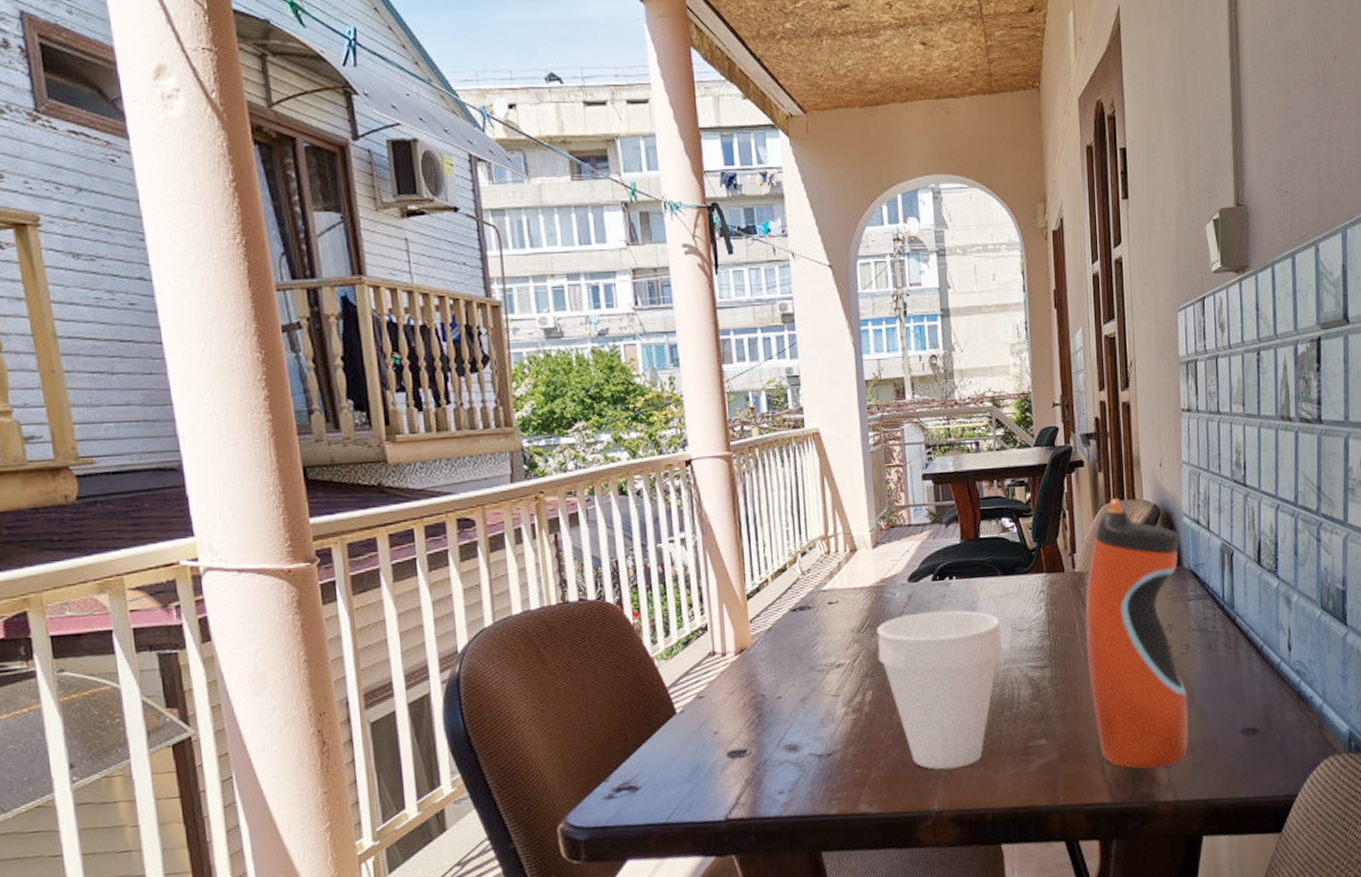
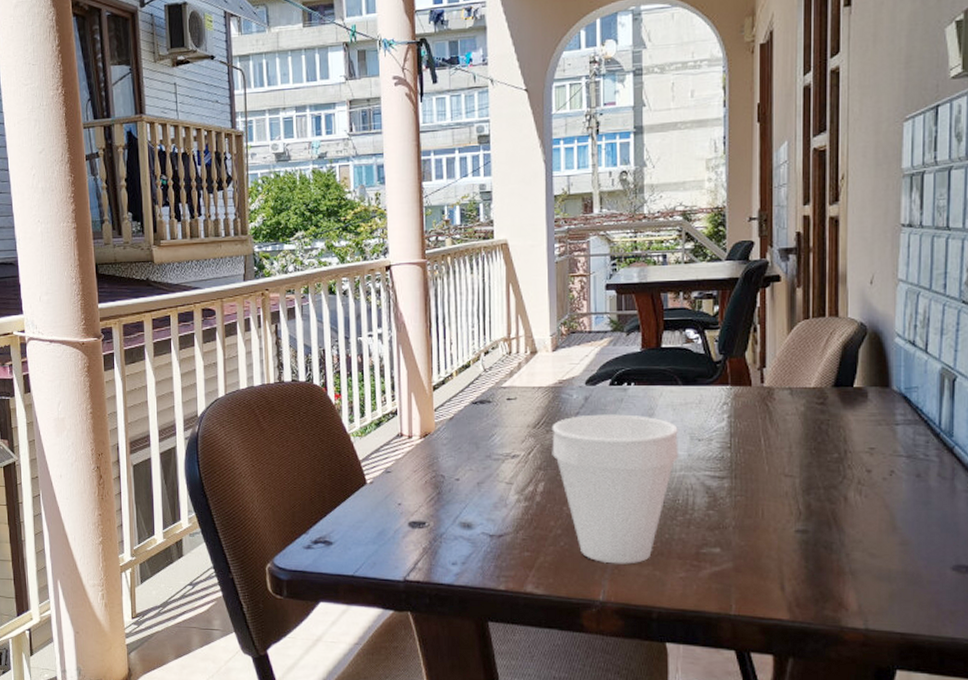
water bottle: present [1085,498,1189,769] -> none [771,315,890,593]

